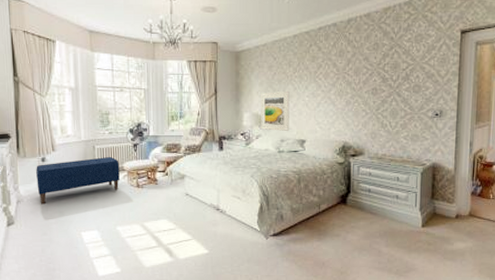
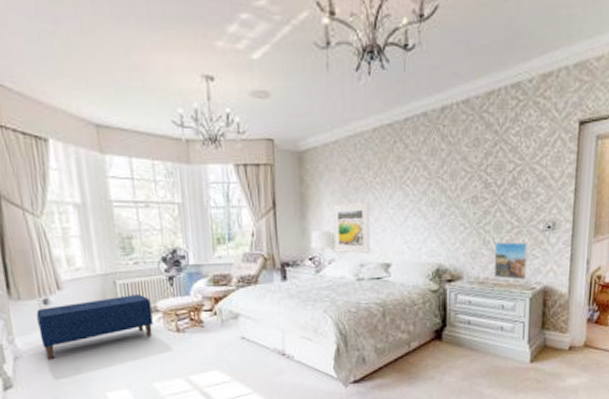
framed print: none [390,125,420,157] -> present [493,241,529,280]

